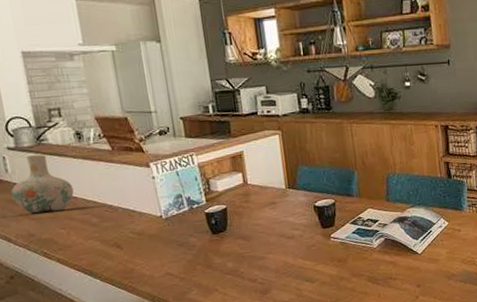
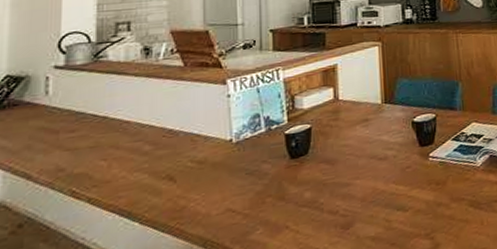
vase: present [11,155,74,214] -> none [46,73,127,144]

